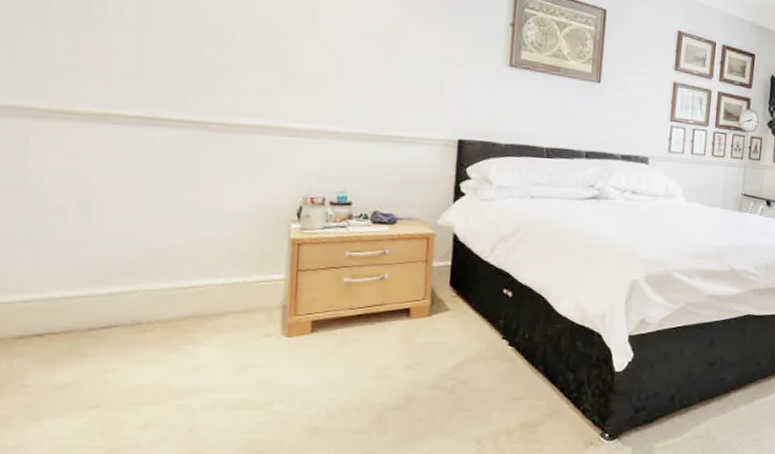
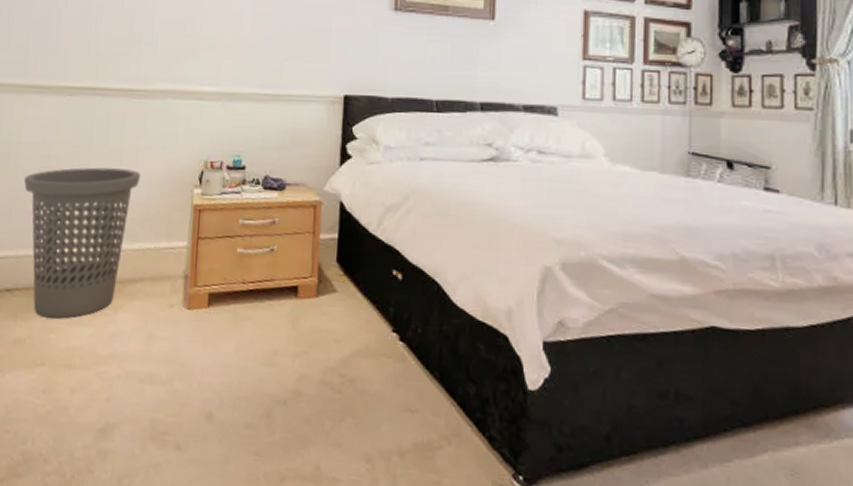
laundry basket: none [52,202,222,359] -> present [23,167,140,319]

